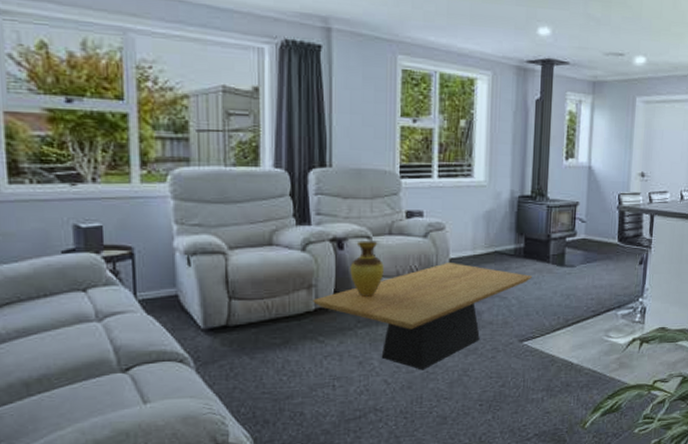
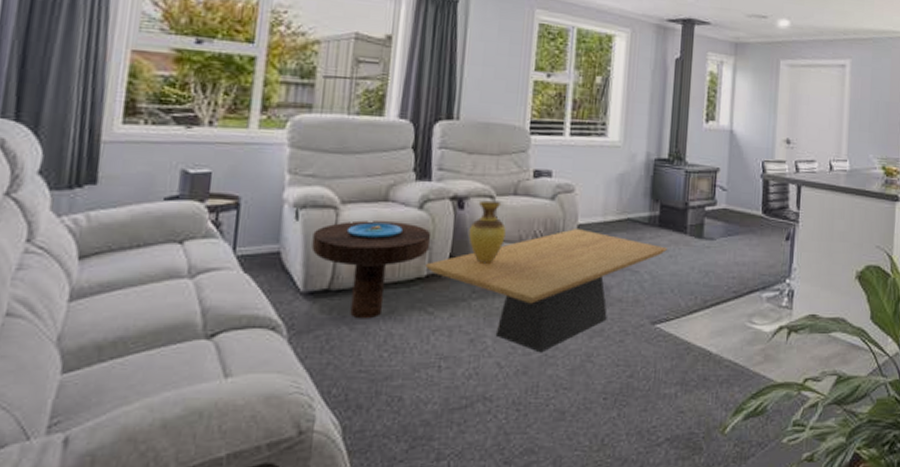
side table: none [206,263,316,350] -> present [311,220,432,319]

